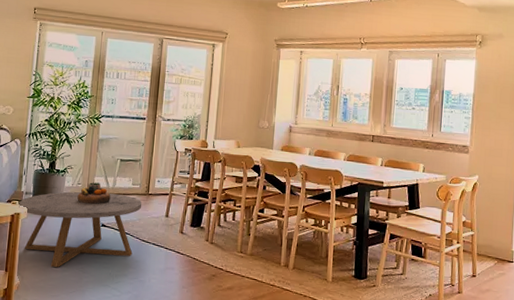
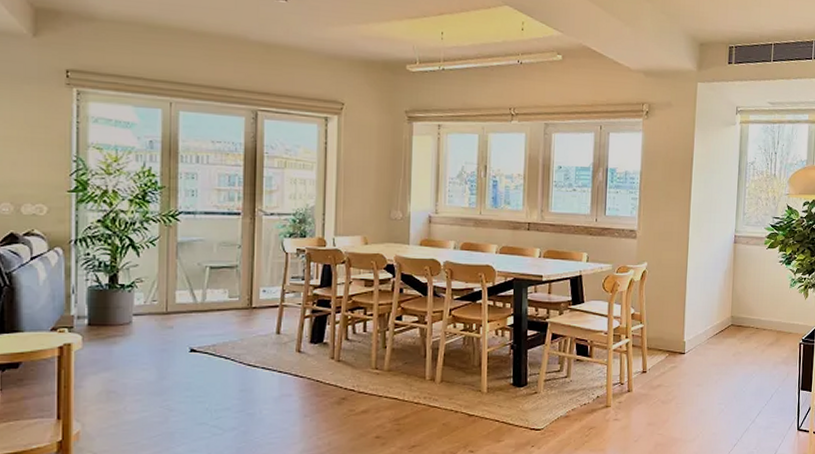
coffee table: present [19,192,142,267] -> none [69,311,244,407]
decorative bowl: present [77,181,111,205] -> none [153,296,200,326]

